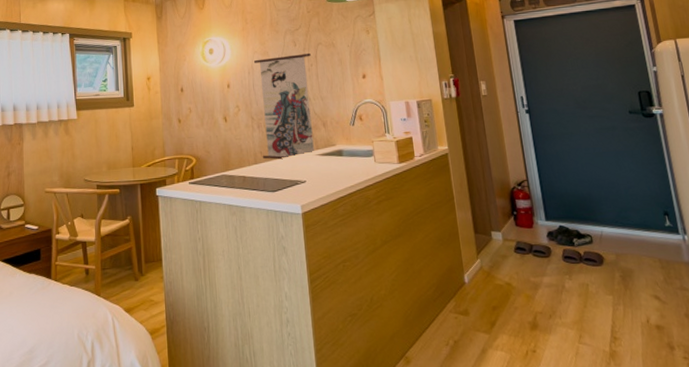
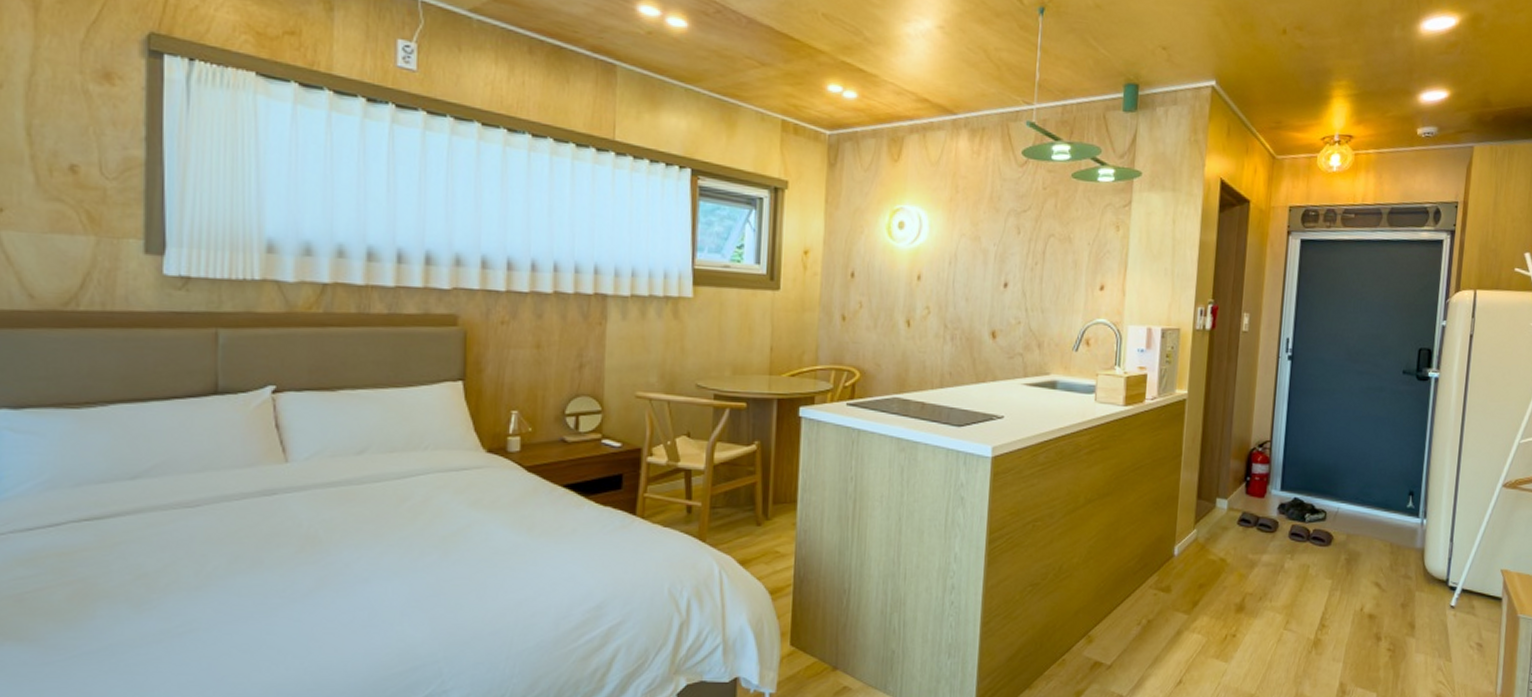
wall scroll: present [253,42,314,160] -> none [951,226,1038,386]

